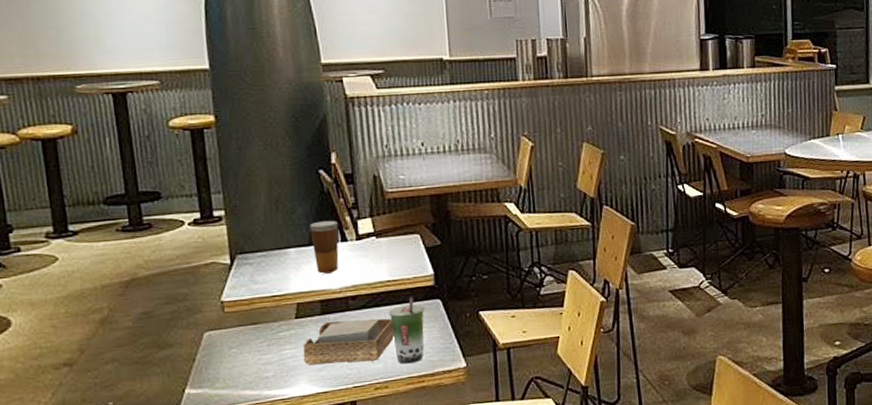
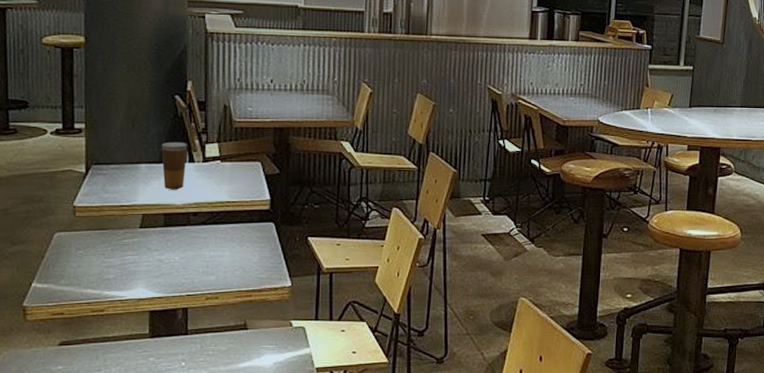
napkin holder: present [302,318,394,365] -> none [143,233,229,273]
beverage cup: present [388,296,425,364] -> none [225,218,259,279]

